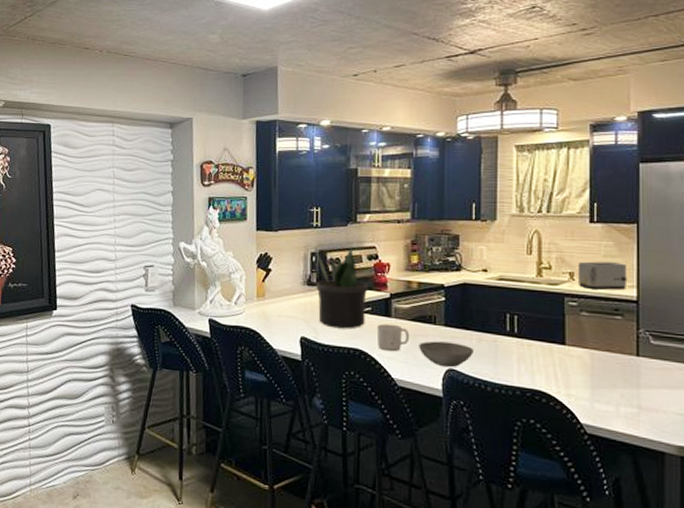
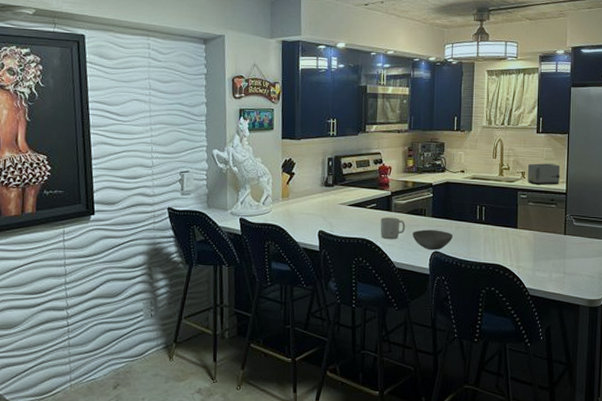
planter: present [314,247,369,329] -> none [331,153,374,223]

